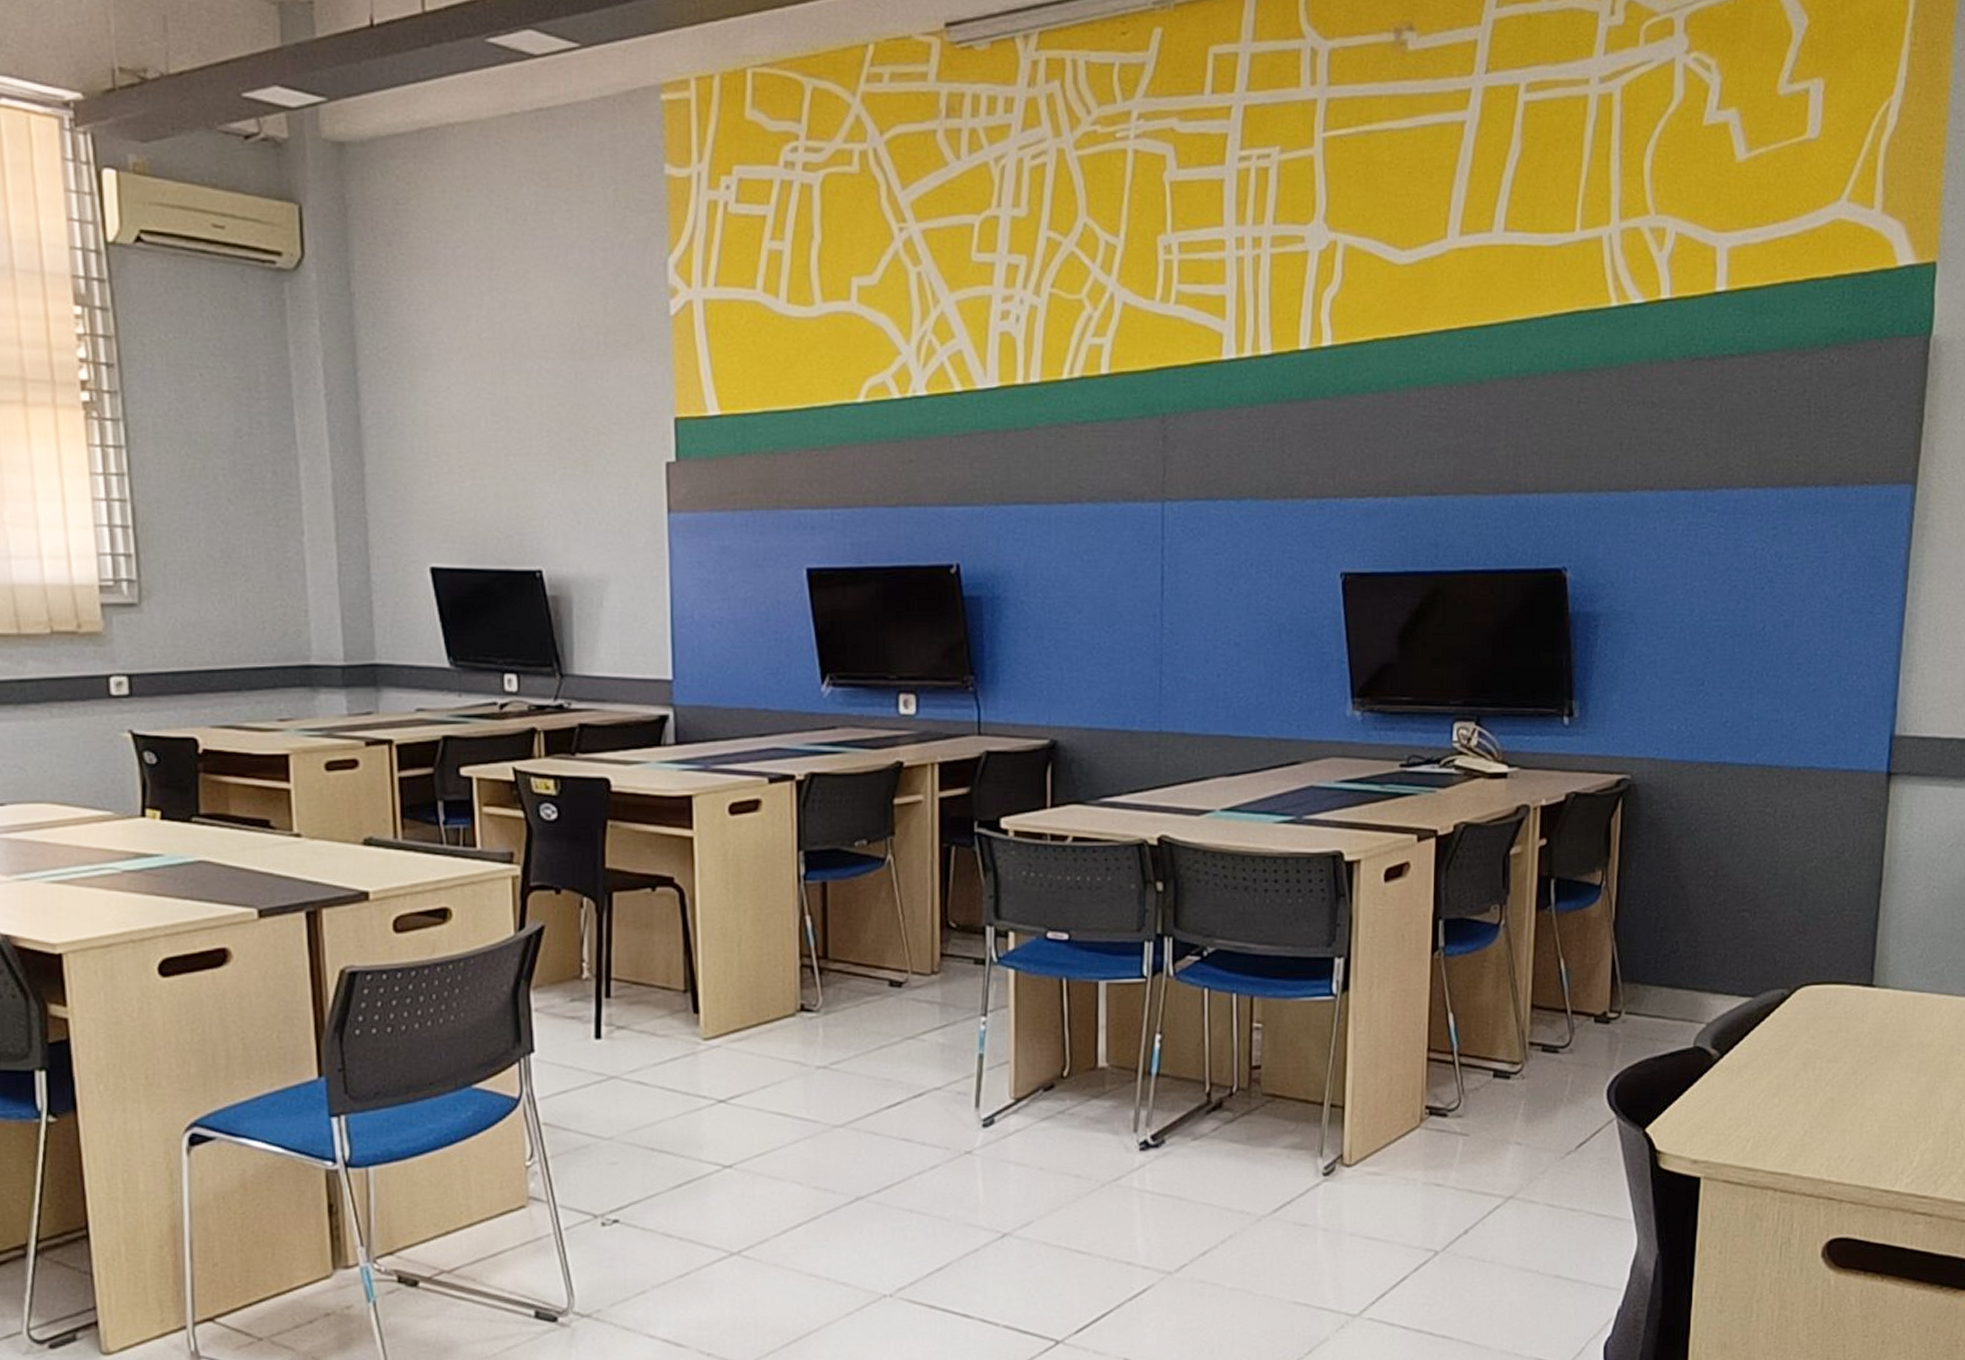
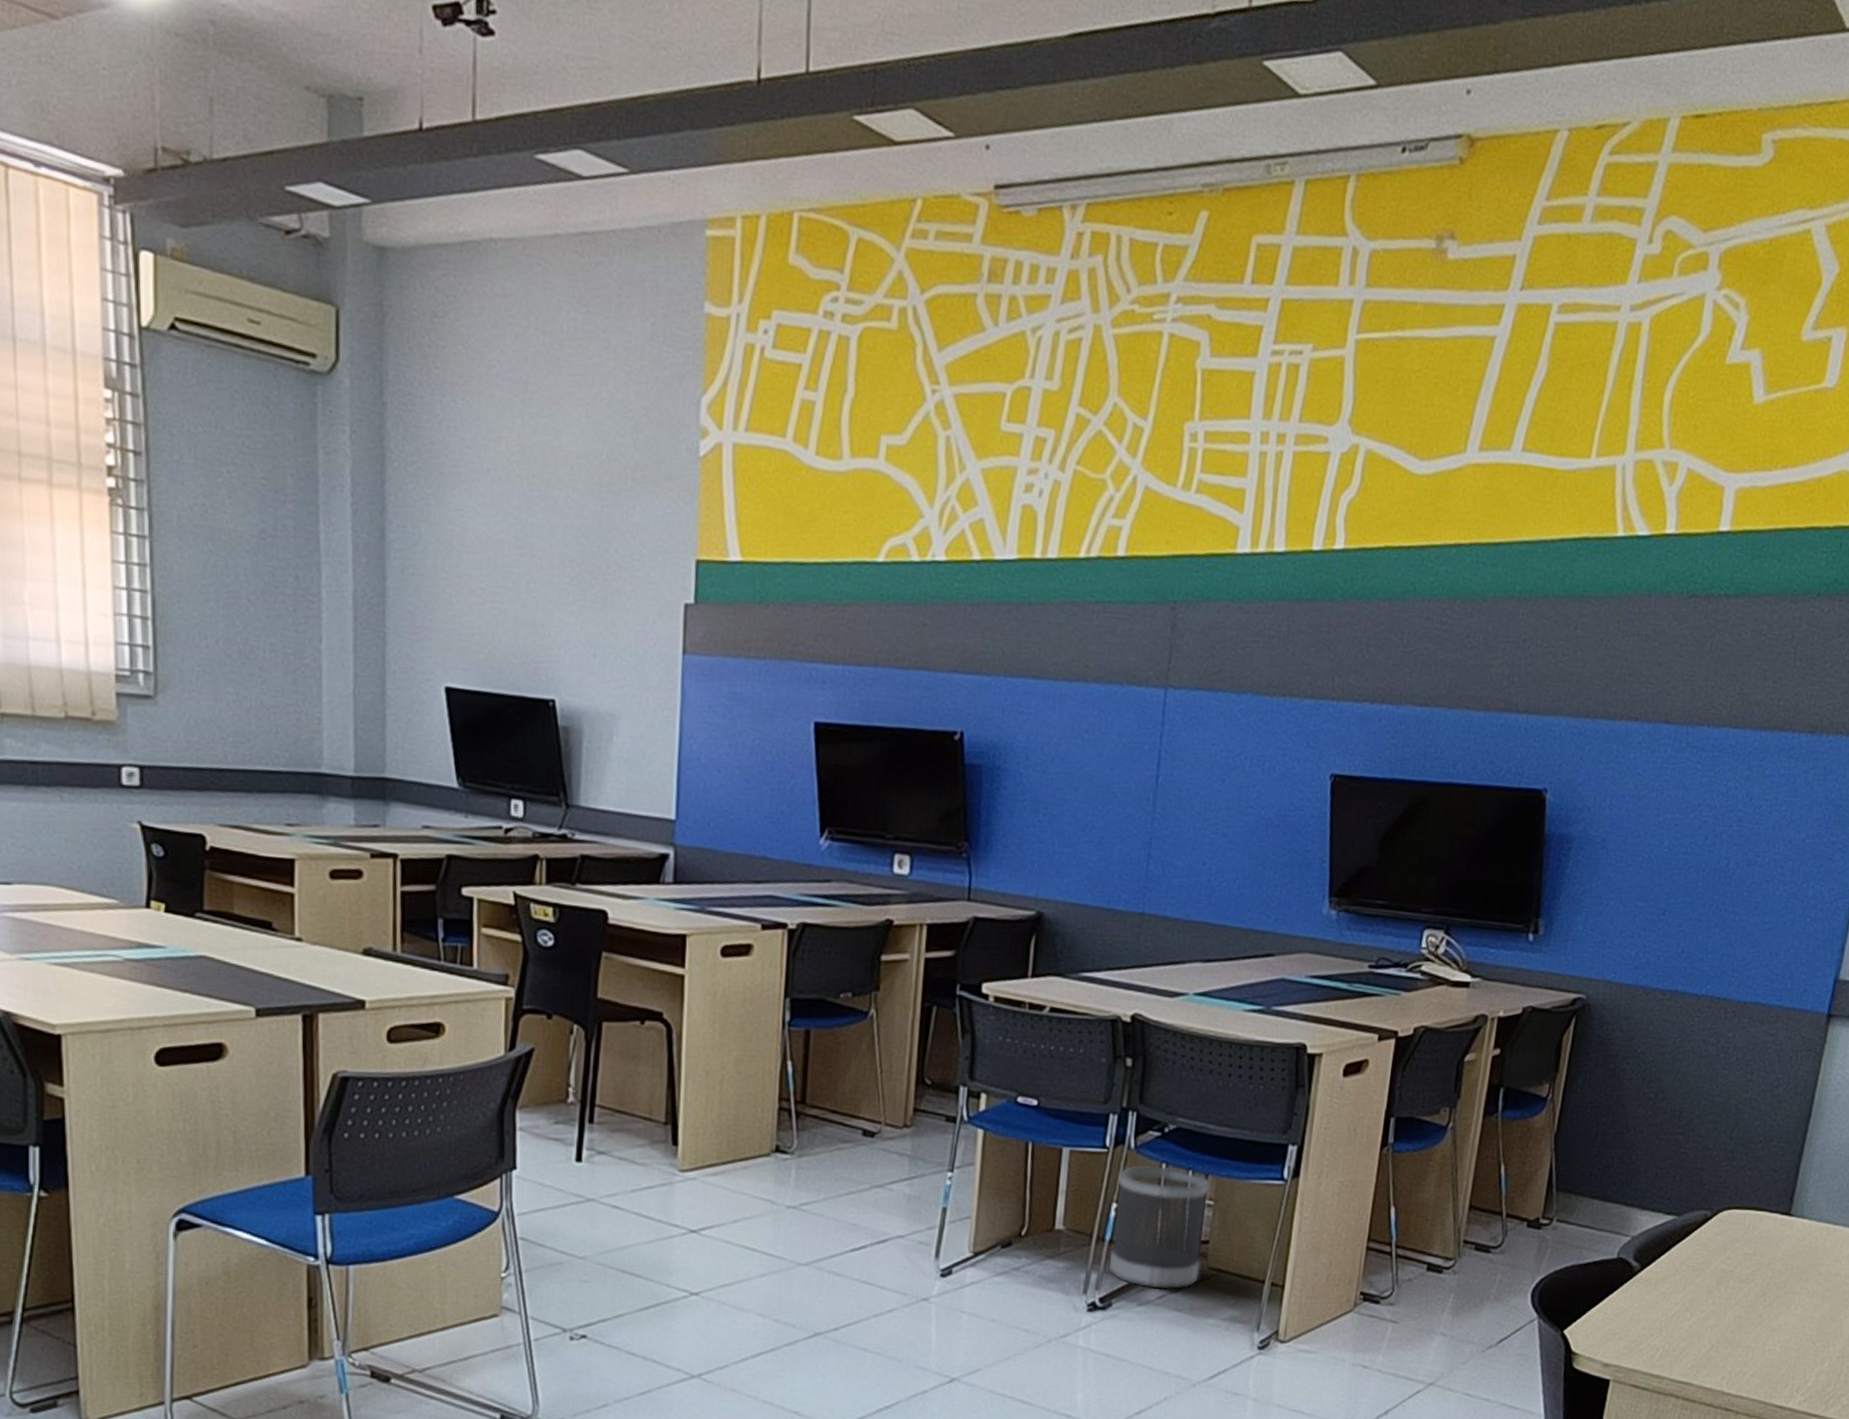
wastebasket: none [1159,991,1256,1121] -> present [1109,1165,1210,1289]

